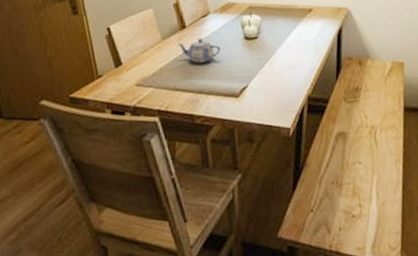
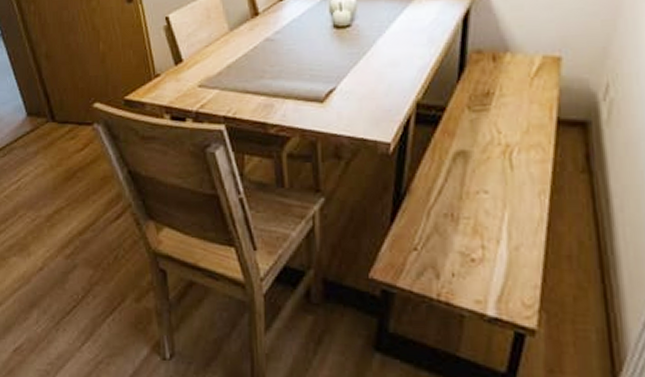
teapot: present [177,38,221,63] -> none [248,27,302,59]

